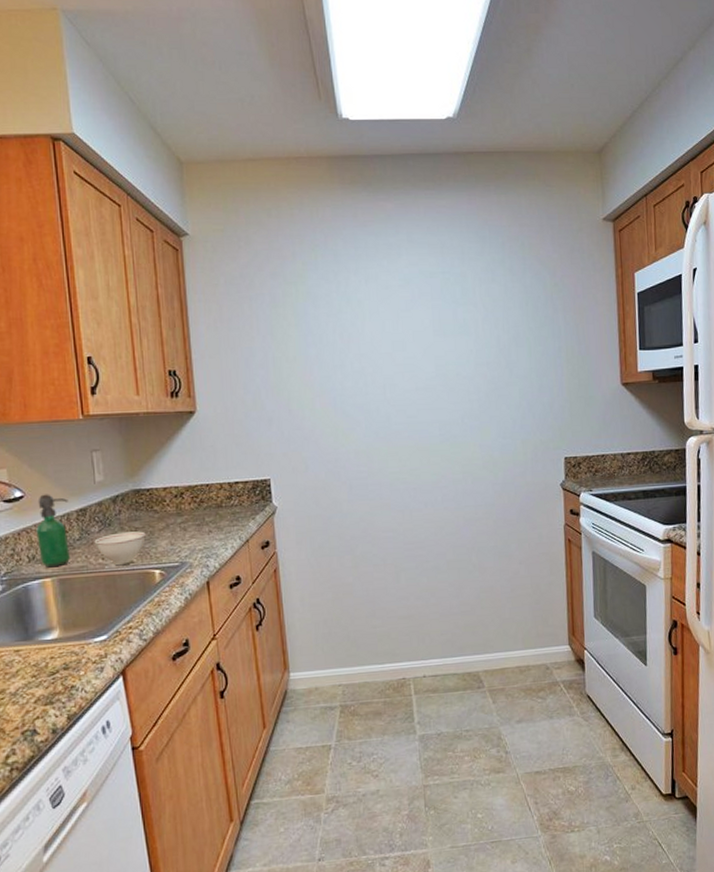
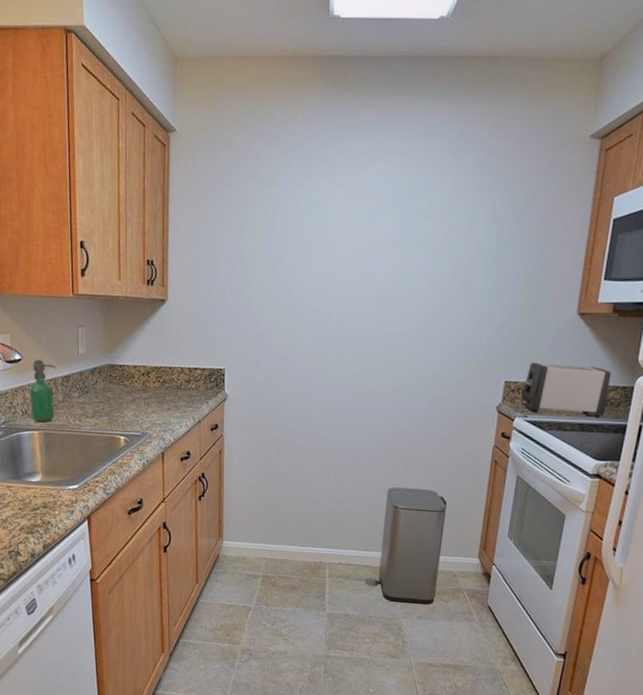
bowl: present [94,531,146,566] -> none [74,400,116,429]
pedal bin: none [454,579,532,709] -> present [365,487,447,605]
toaster: none [581,433,666,485] -> present [520,362,612,417]

